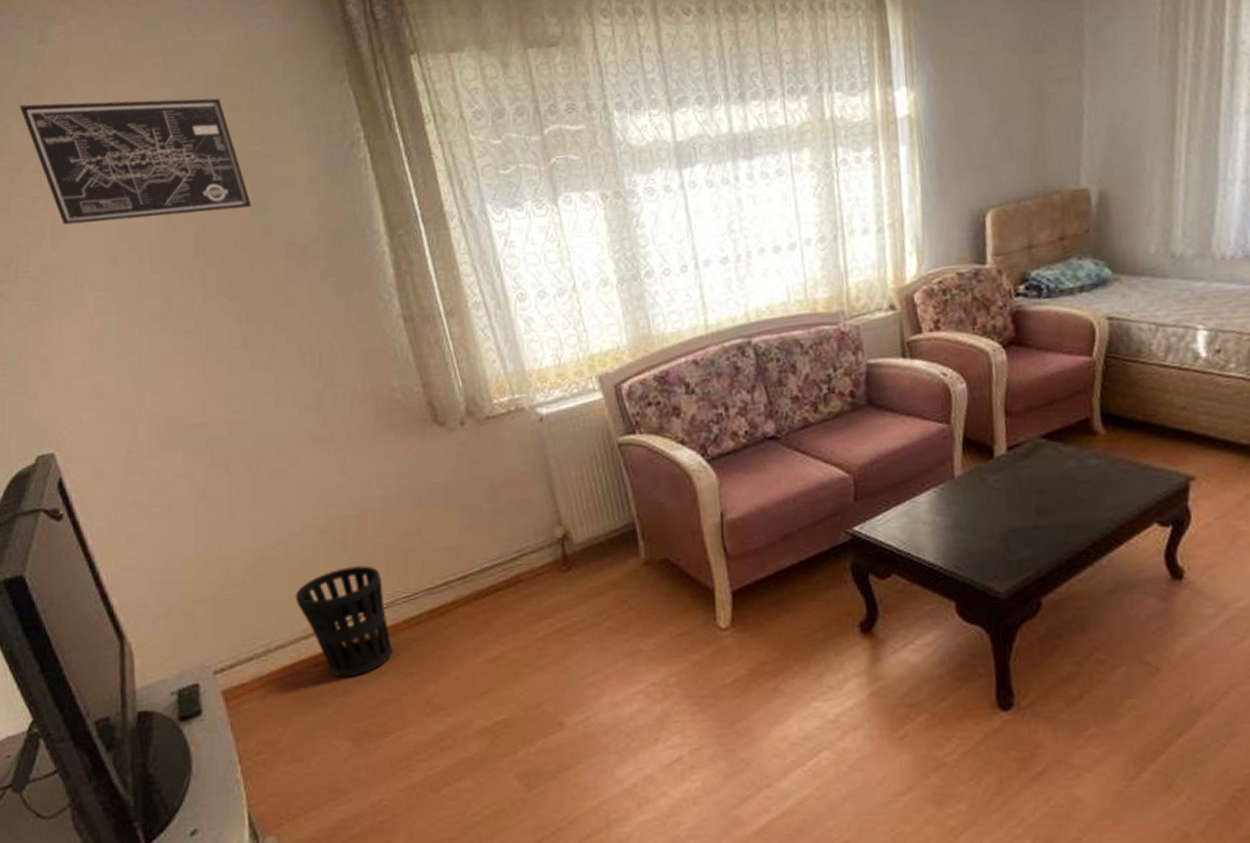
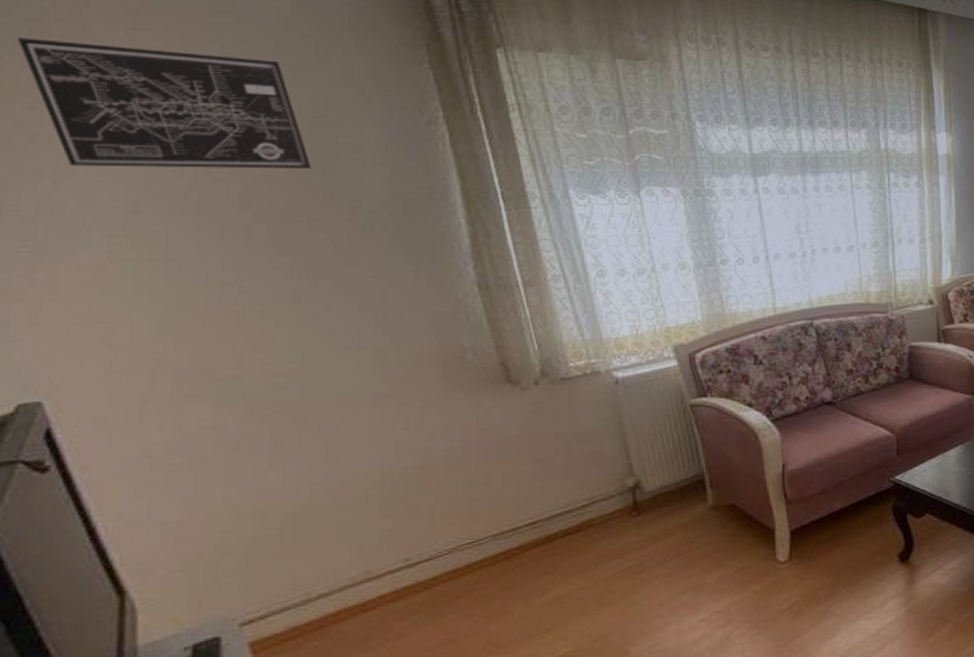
wastebasket: present [295,565,394,678] -> none [343,514,453,623]

